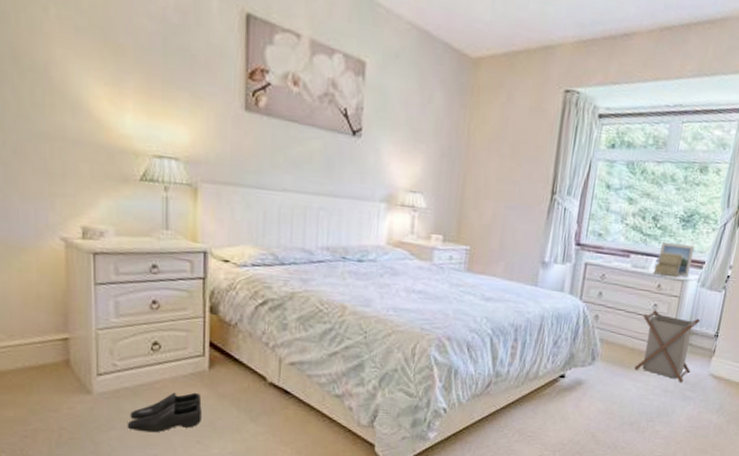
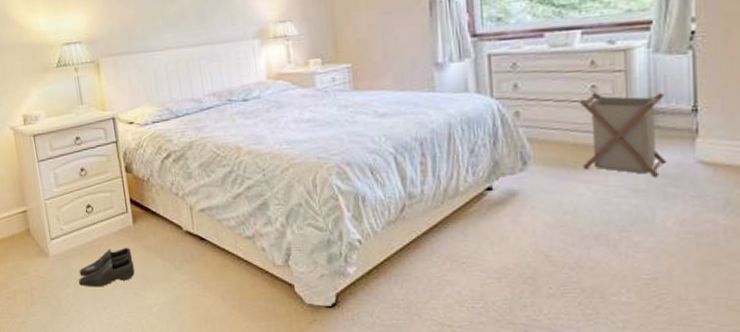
jewelry box: present [653,251,683,278] -> none [580,17,618,51]
picture frame: present [657,243,695,276] -> none [582,5,633,45]

